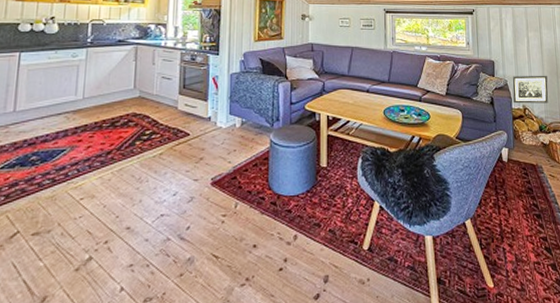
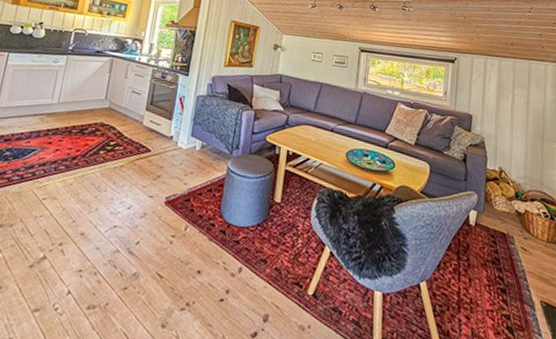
wall art: present [512,75,549,104] -> none [489,134,531,169]

